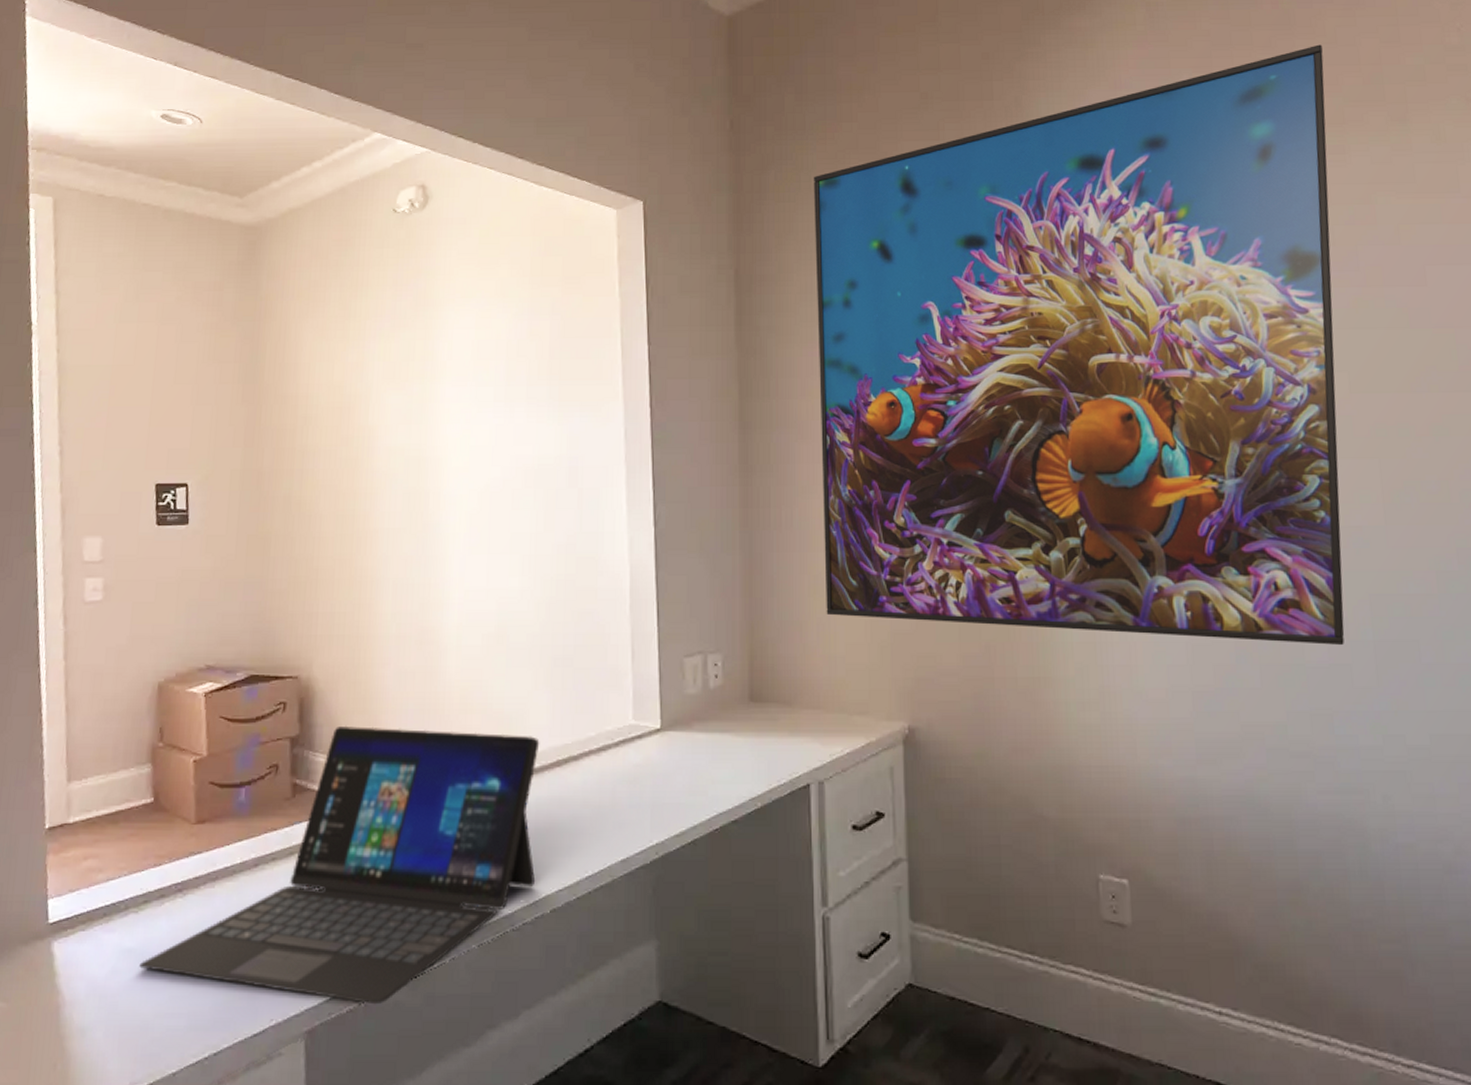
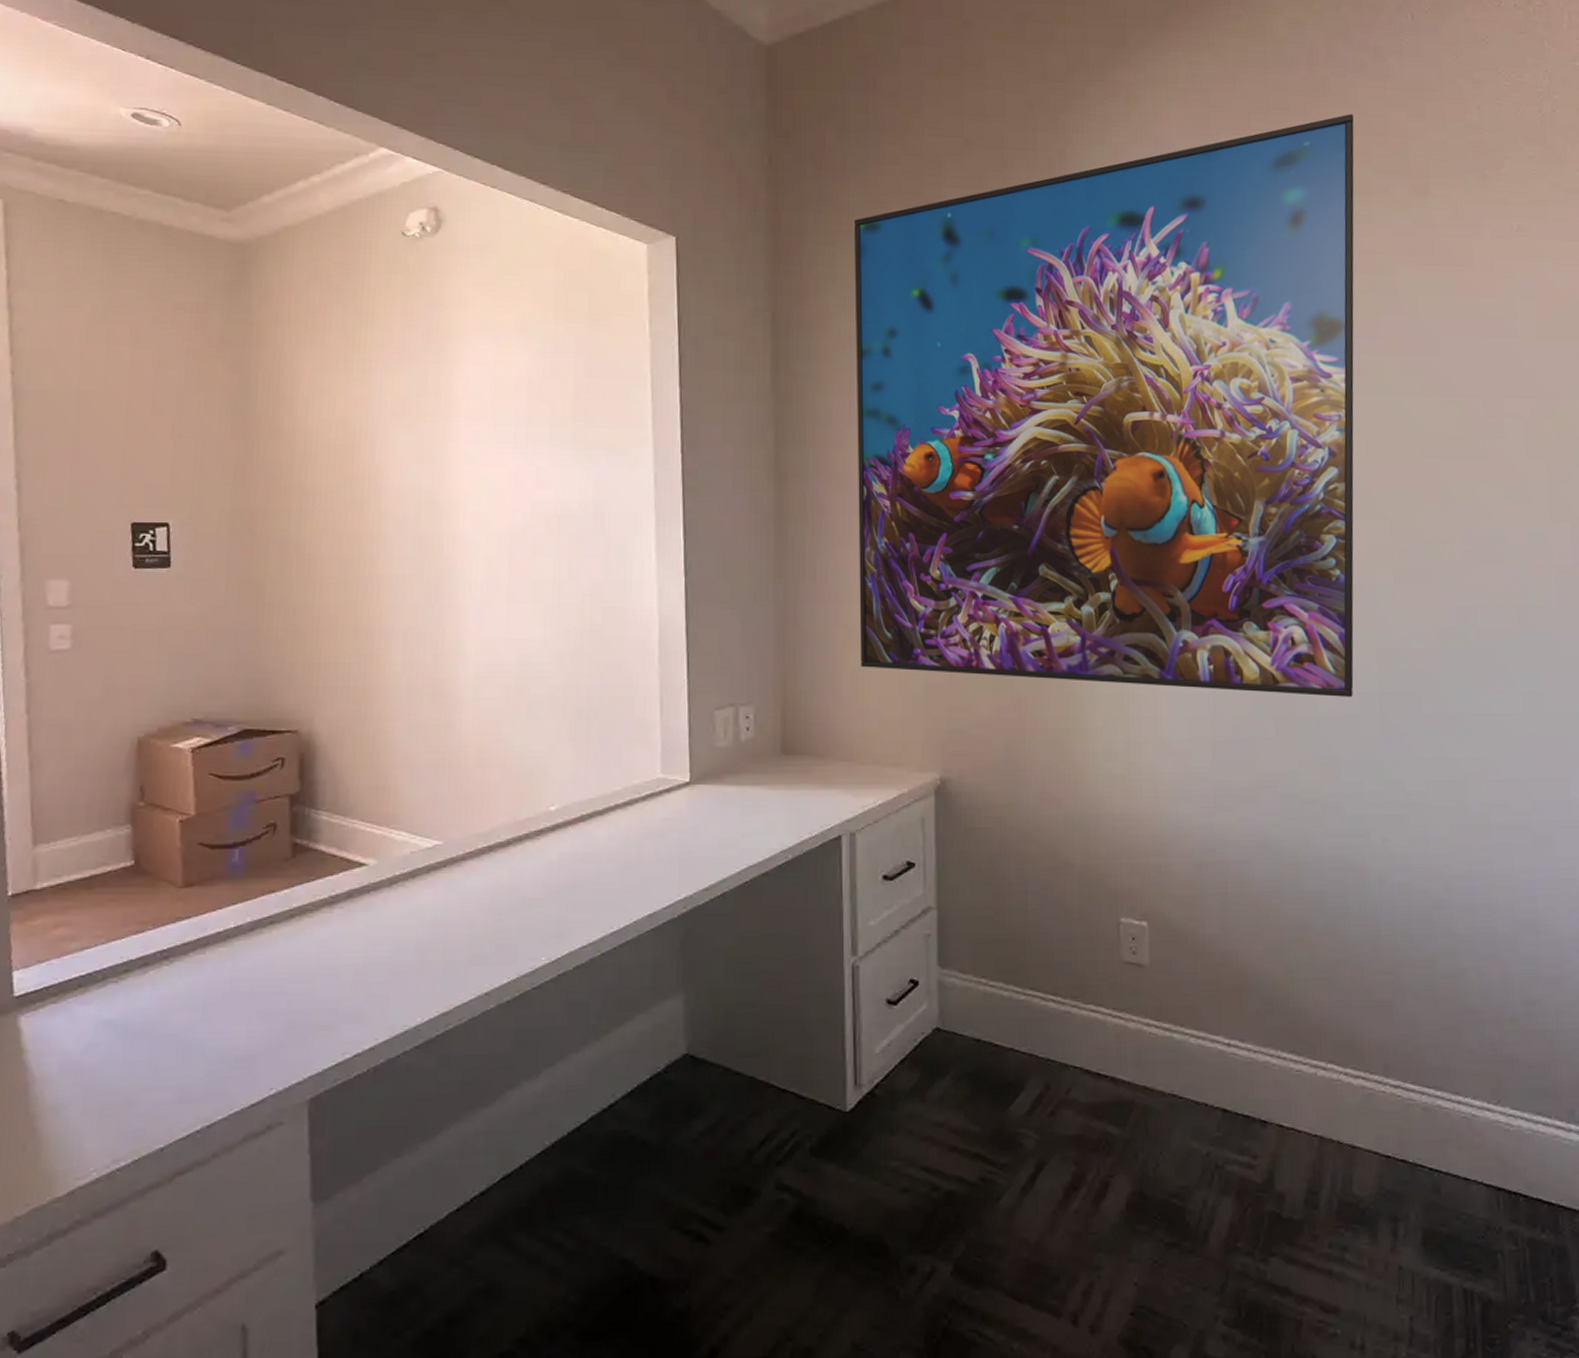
laptop: present [139,725,540,1005] -> none [120,781,563,1069]

